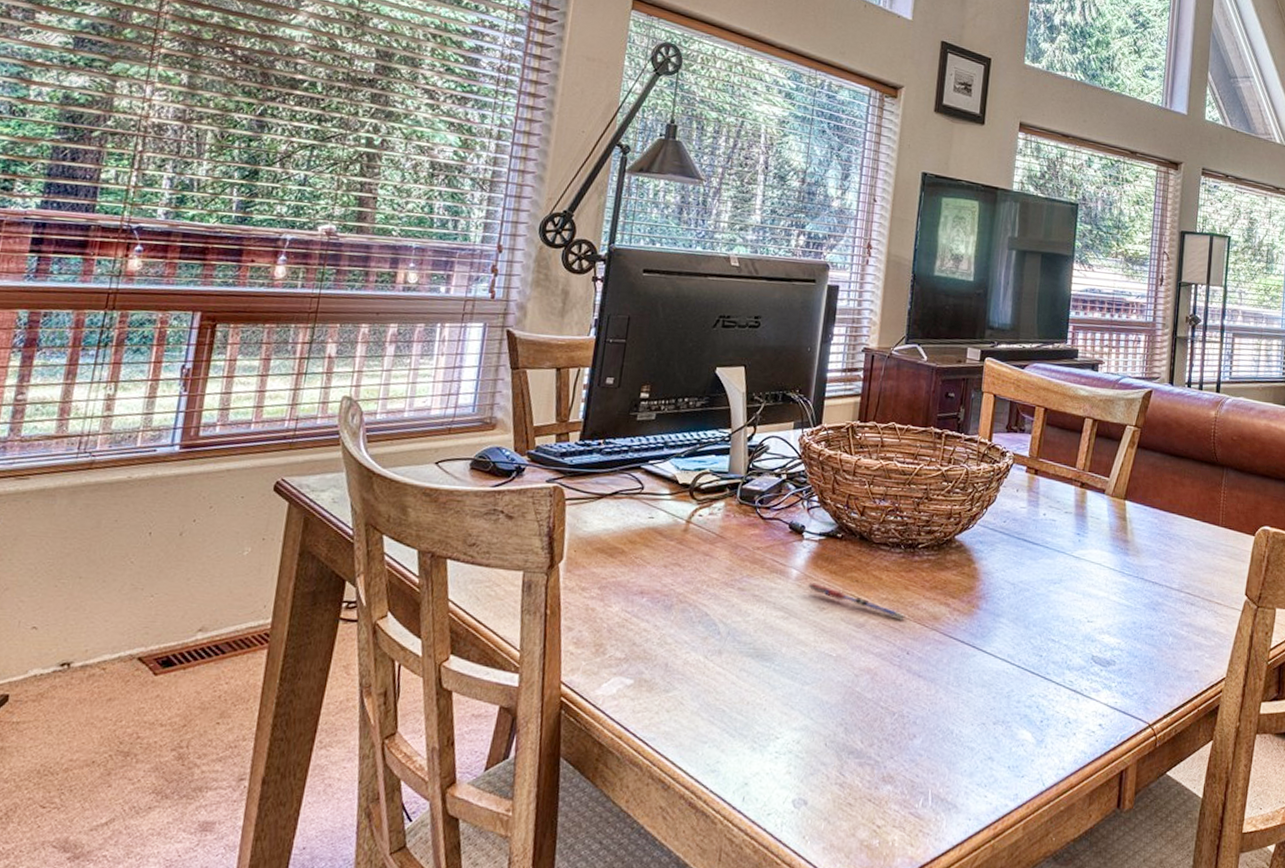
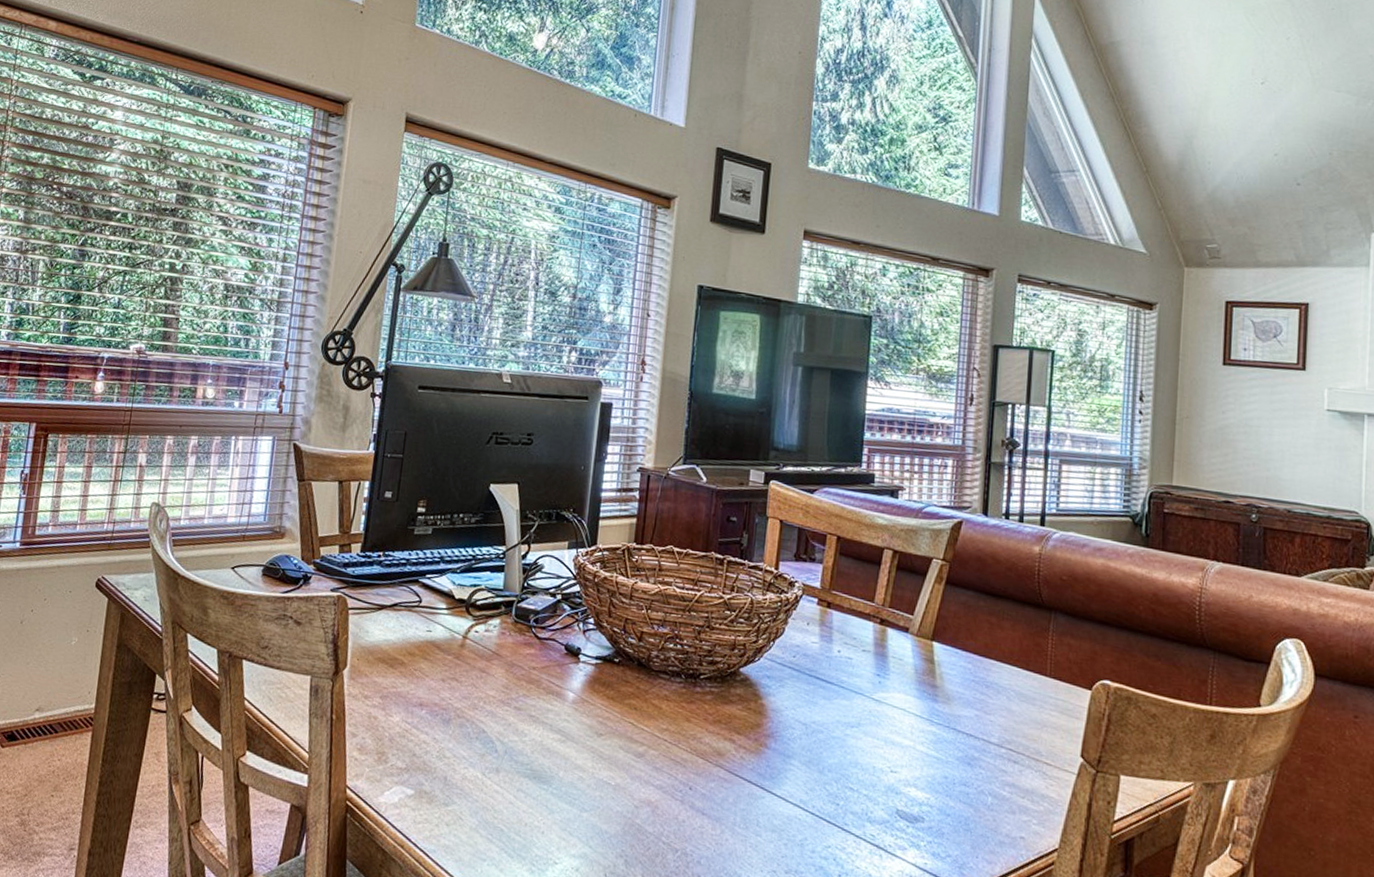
pen: present [807,582,906,619] -> none [584,707,688,752]

